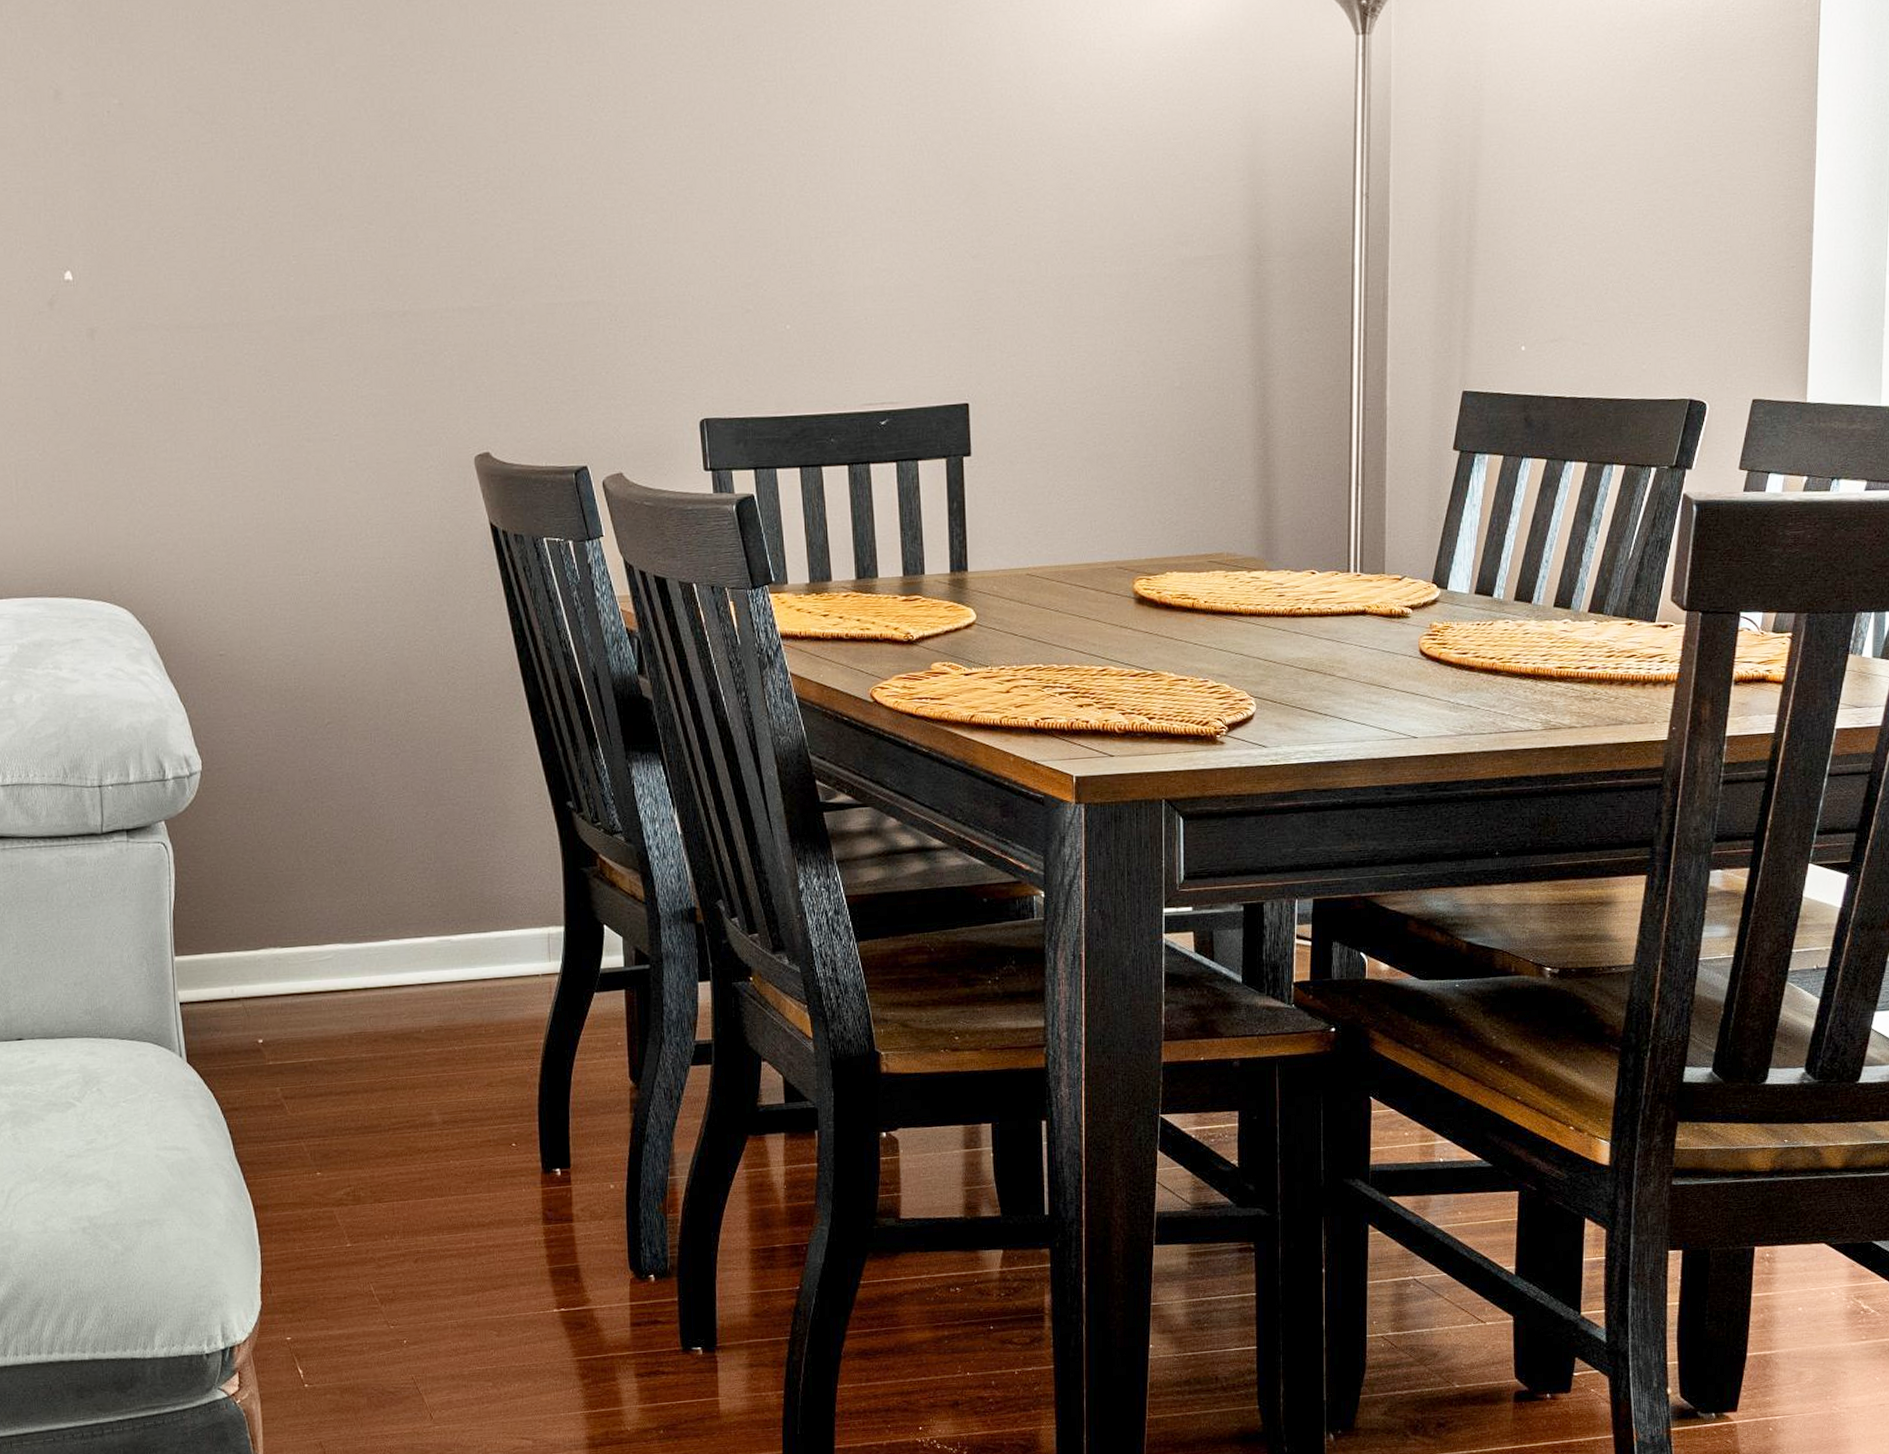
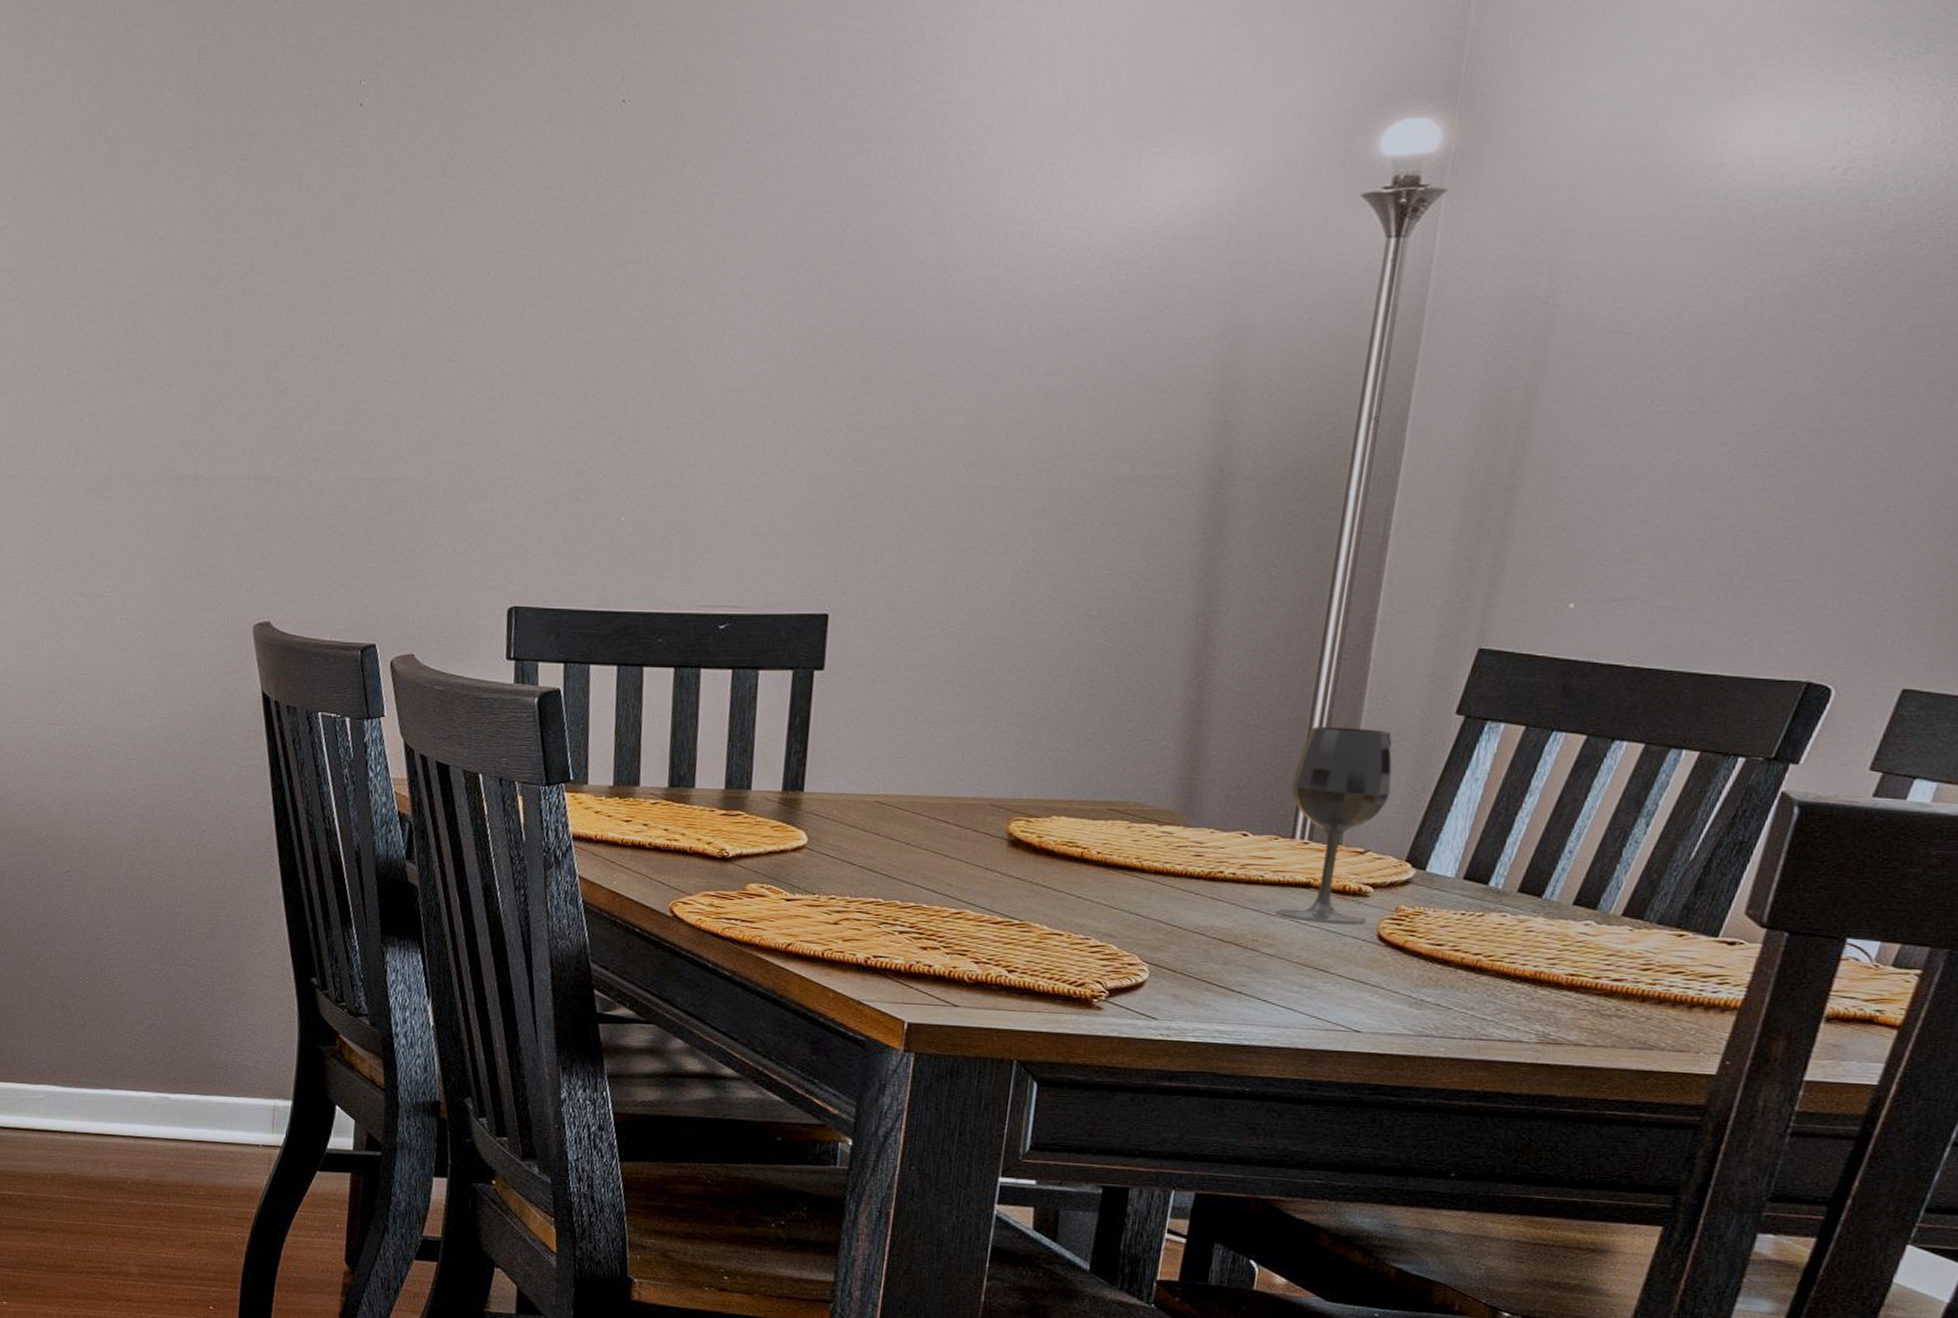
wine glass: none [1343,469,1415,646] -> present [1276,726,1394,926]

